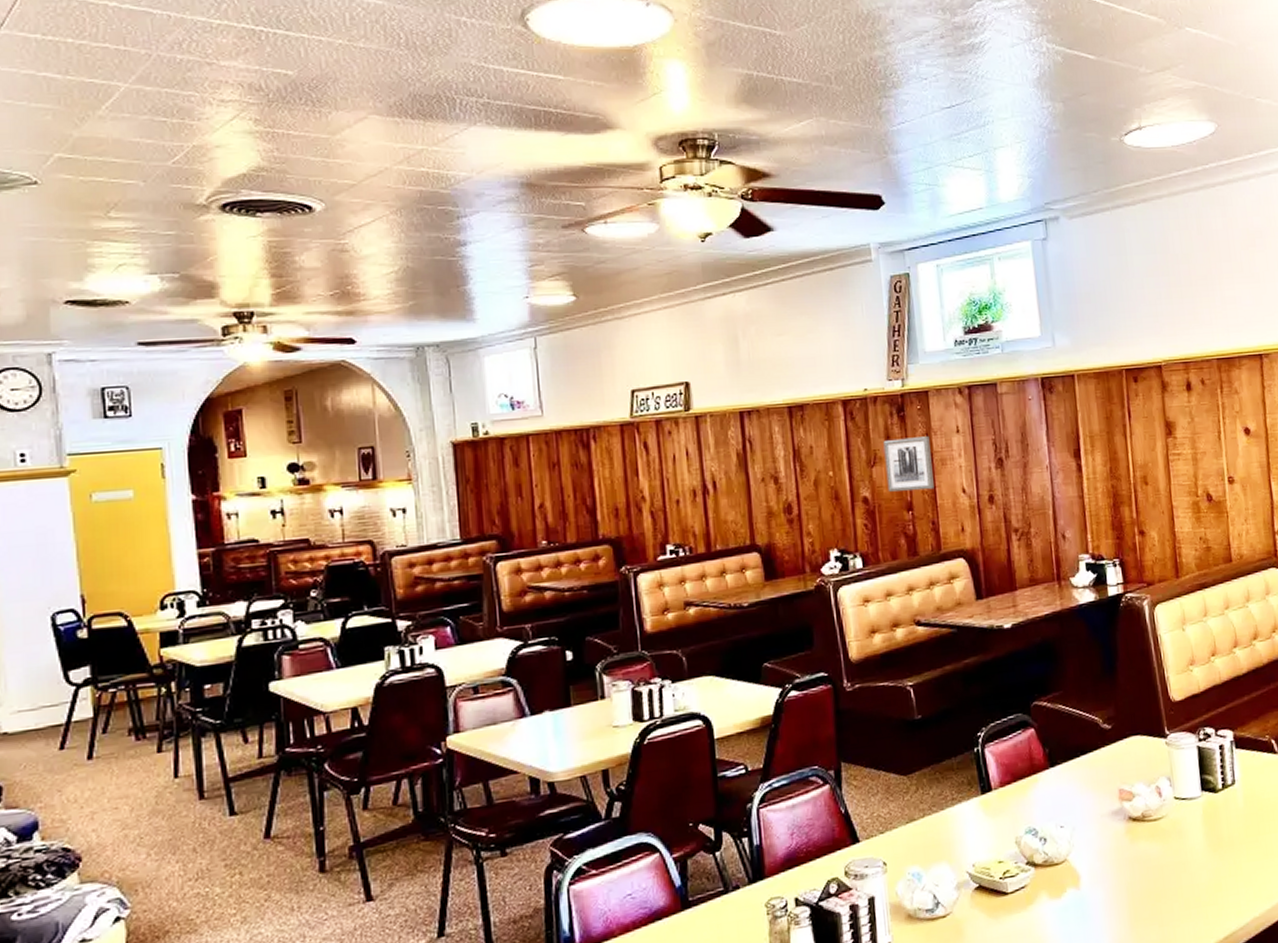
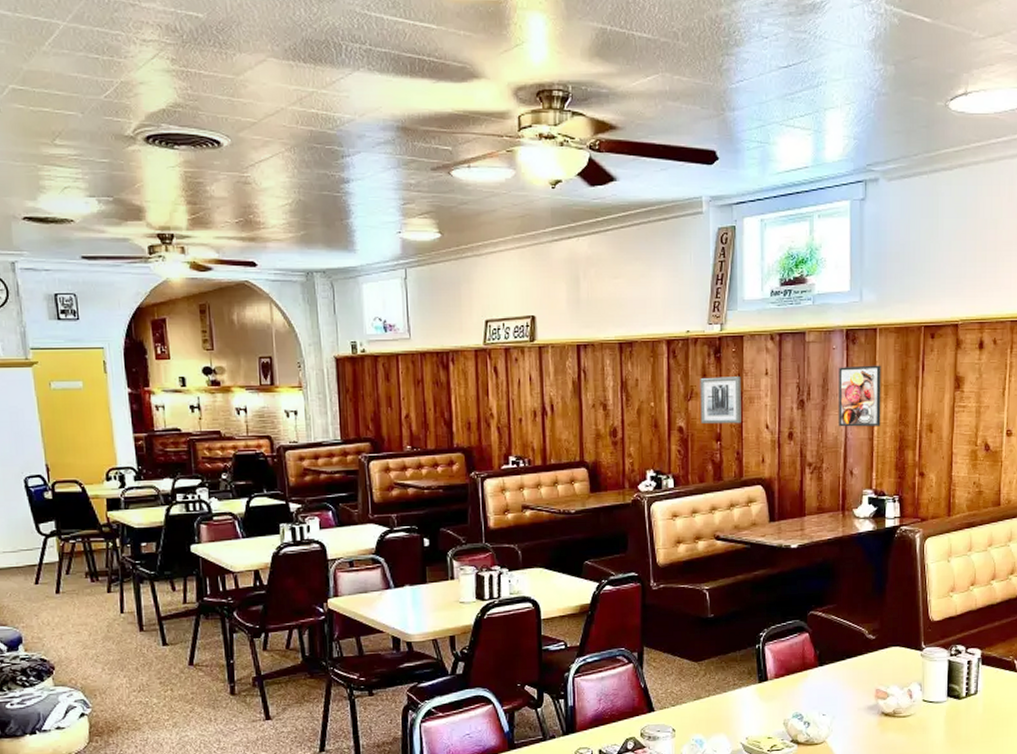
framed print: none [1037,414,1091,486] -> present [839,365,881,427]

